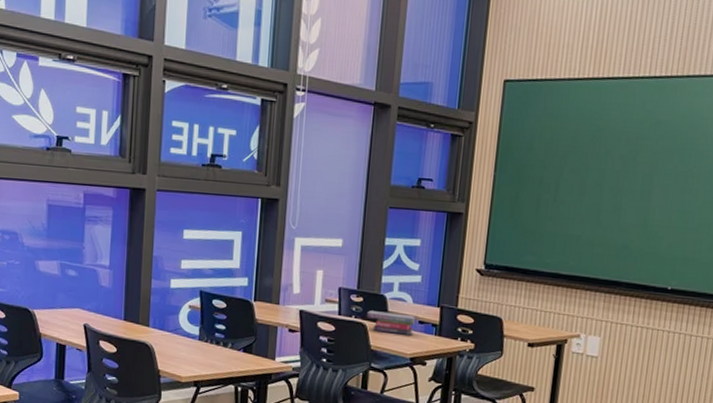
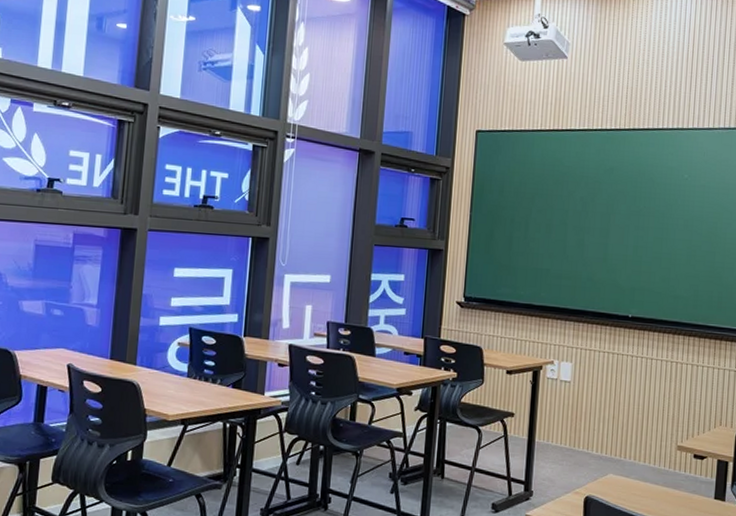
books: present [366,310,415,335] -> none [354,343,401,366]

